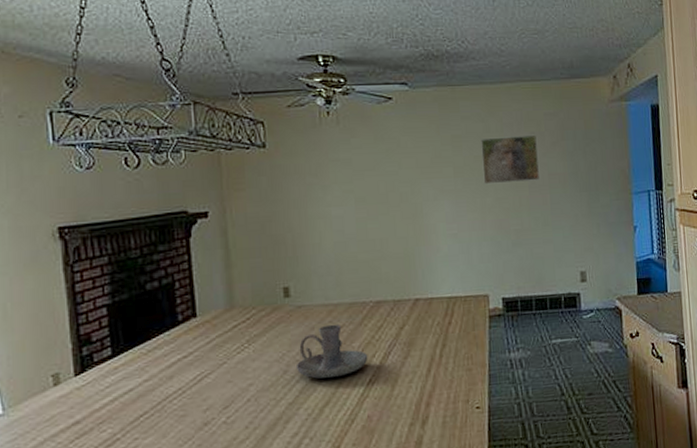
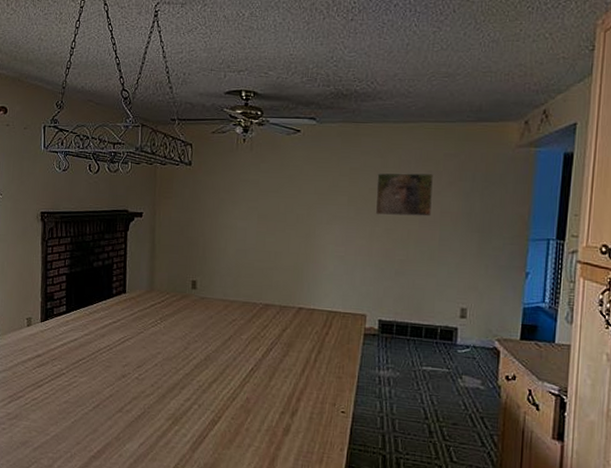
candle holder: present [295,324,368,379] -> none [194,316,253,361]

